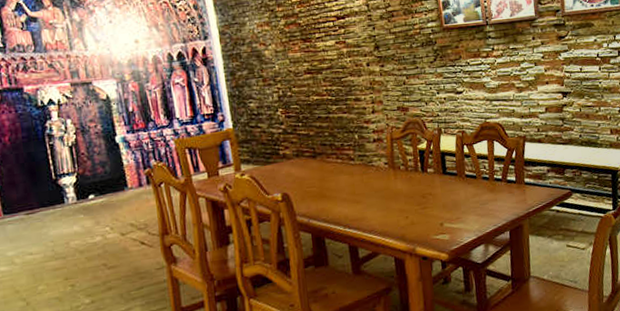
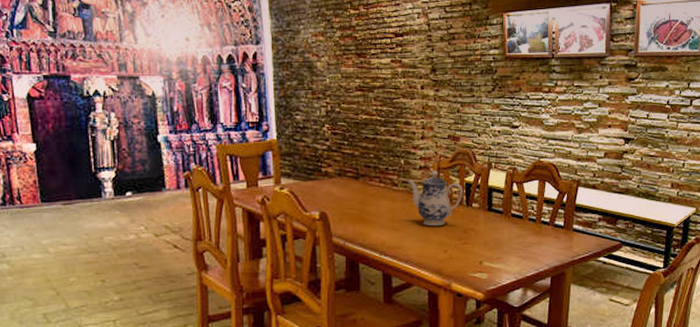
teapot: none [363,141,418,195] -> present [407,170,463,227]

